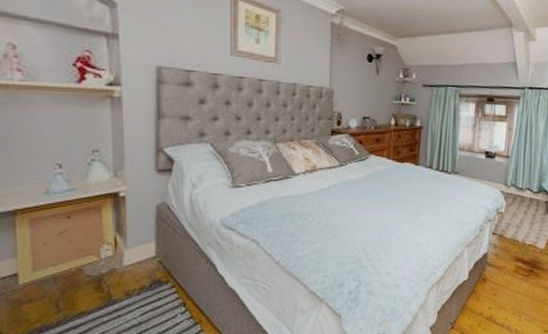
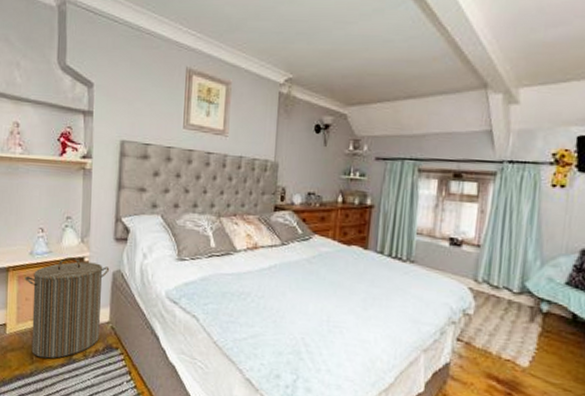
laundry hamper: none [40,192,153,304] -> present [25,256,110,359]

